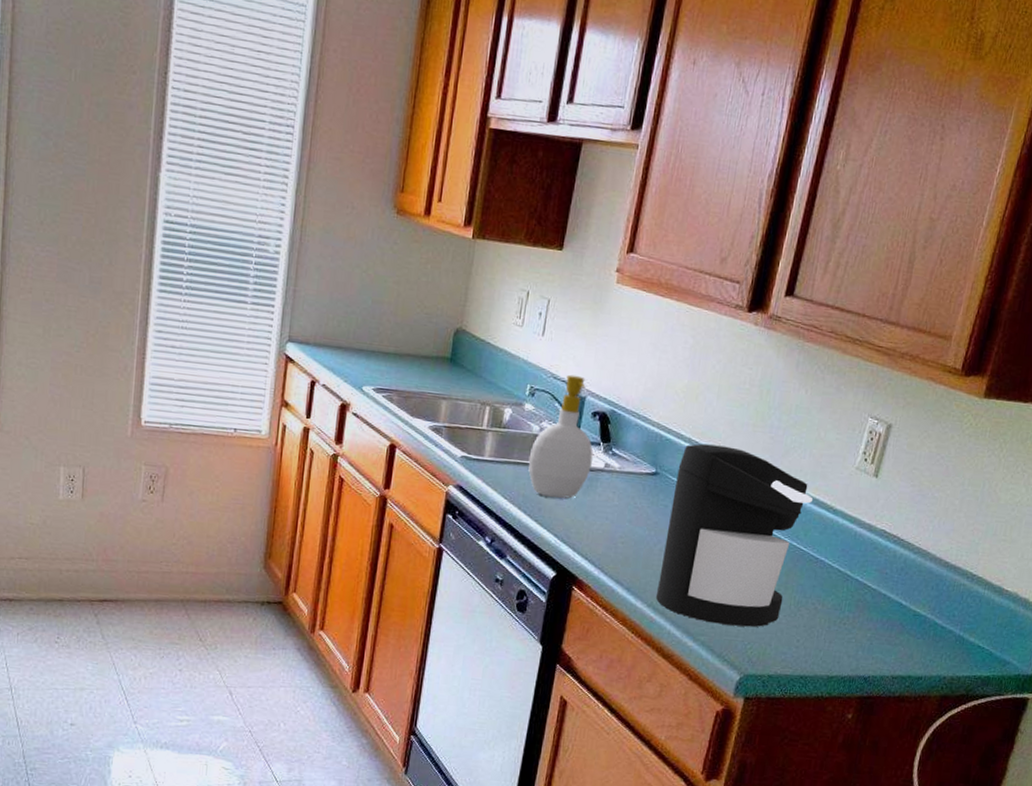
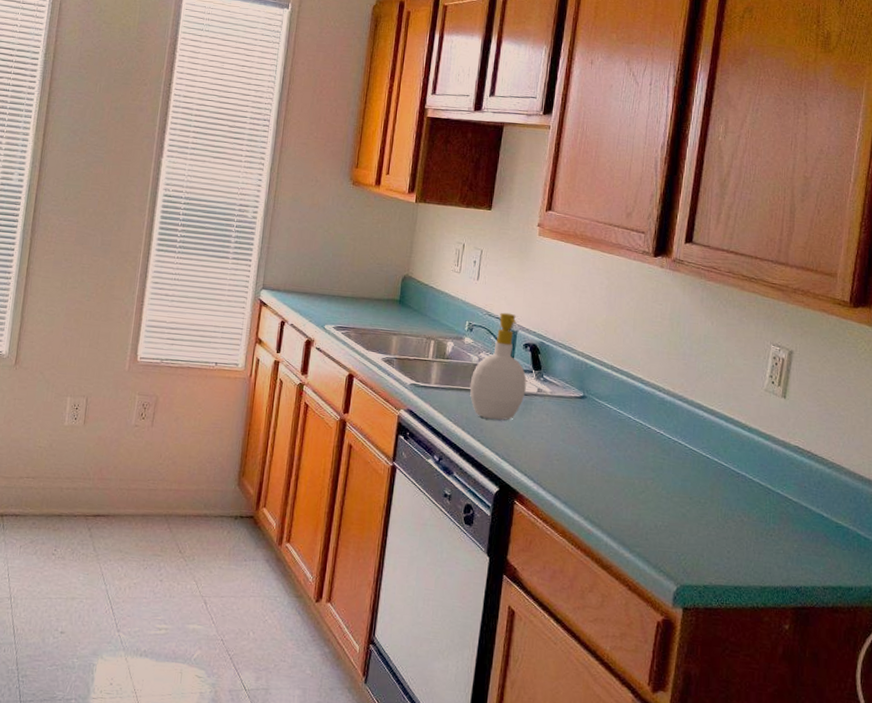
coffee maker: present [655,443,813,627] -> none [591,370,728,539]

